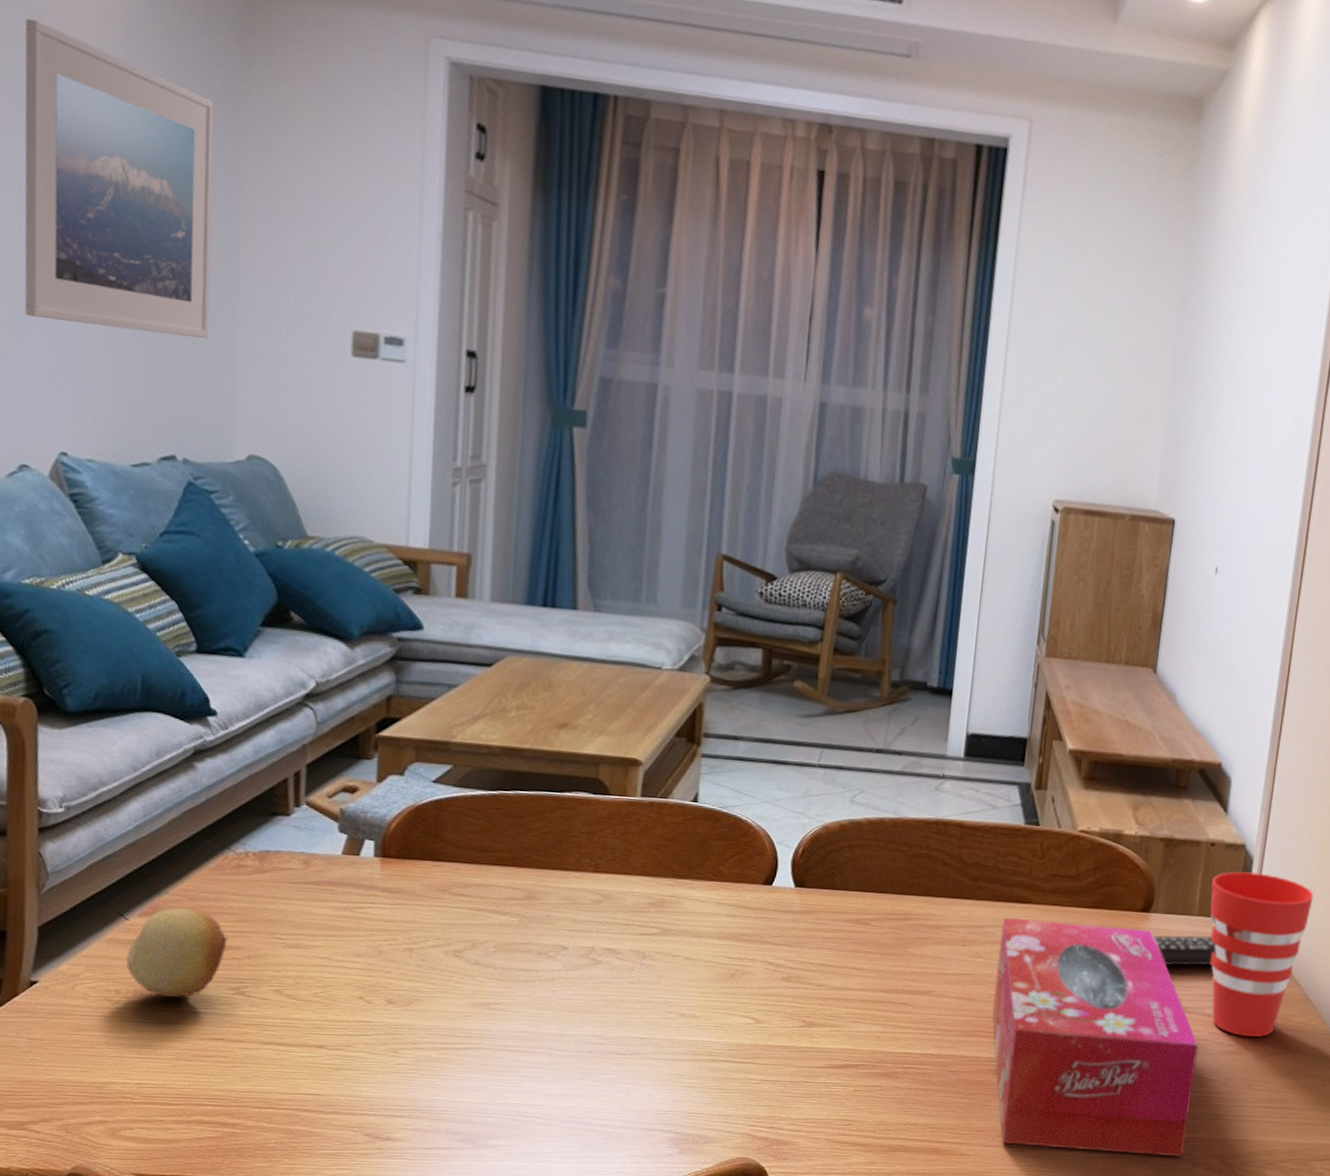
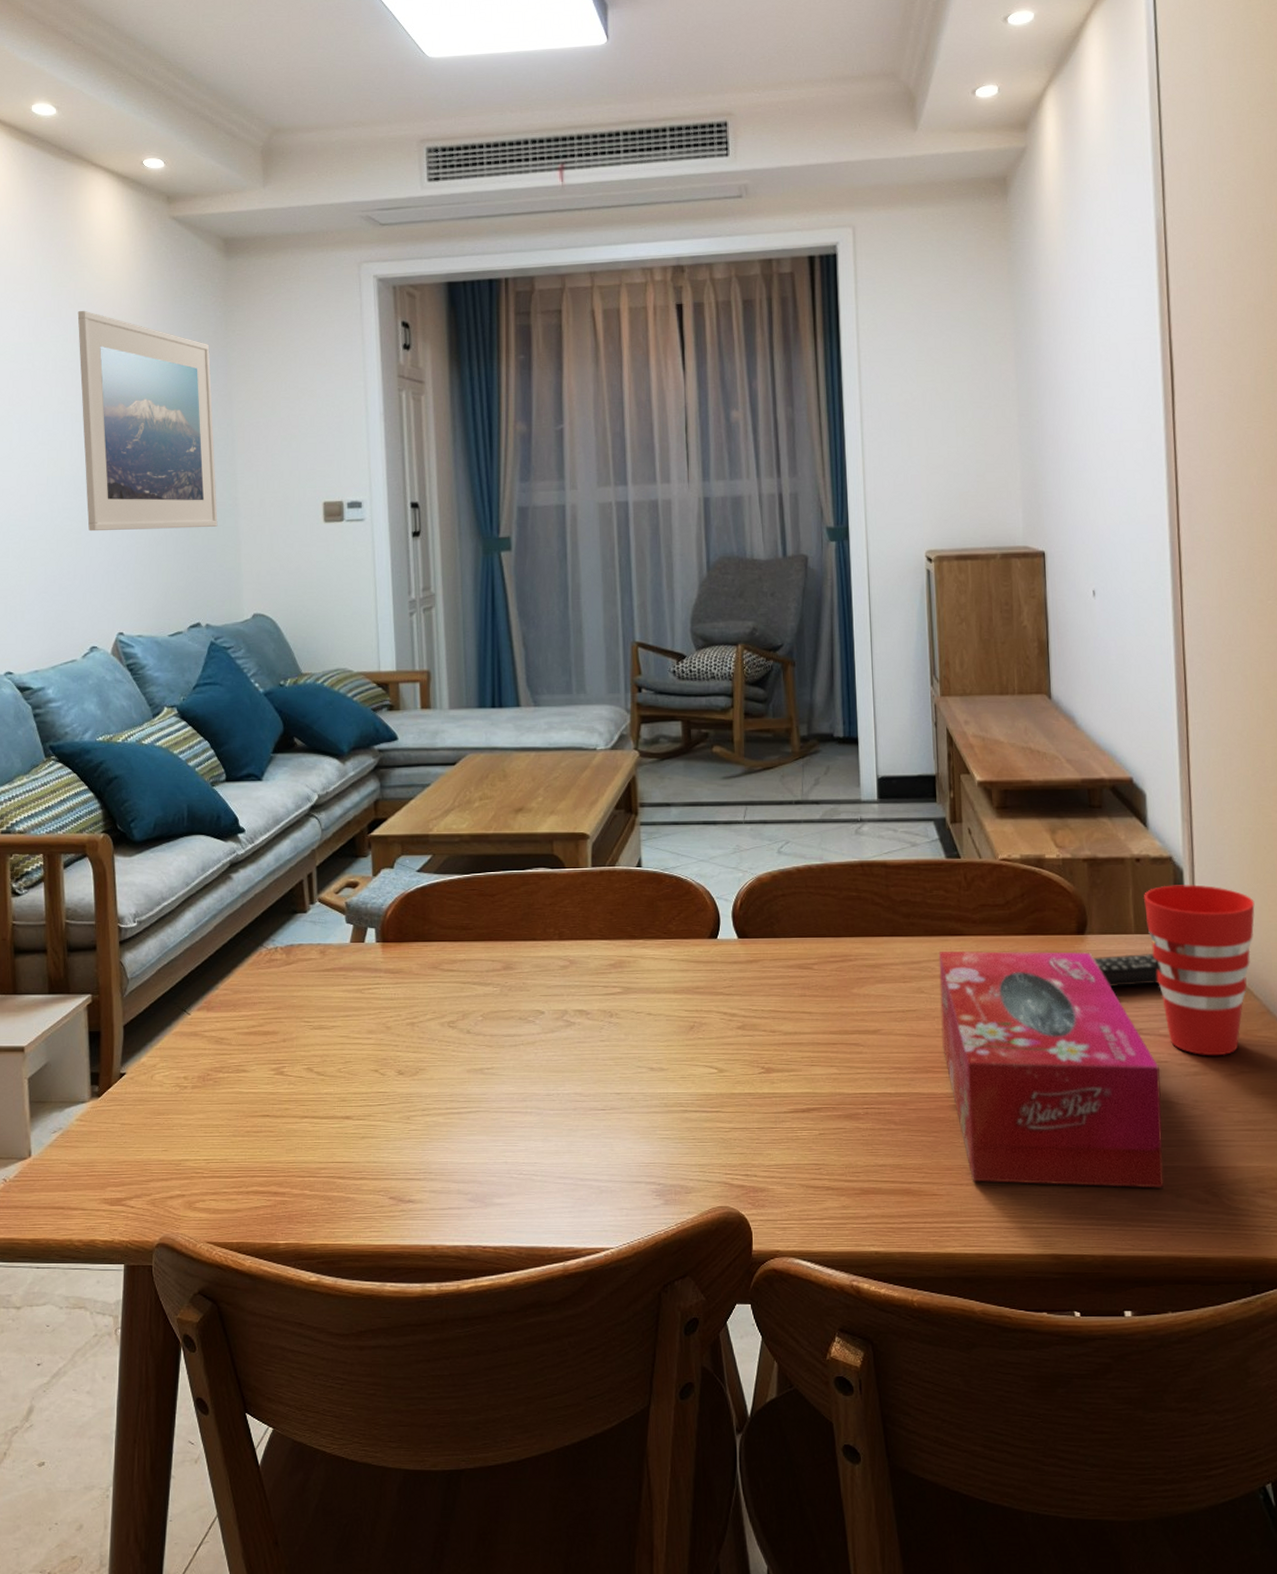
fruit: present [125,907,228,997] -> none [190,1000,266,1080]

